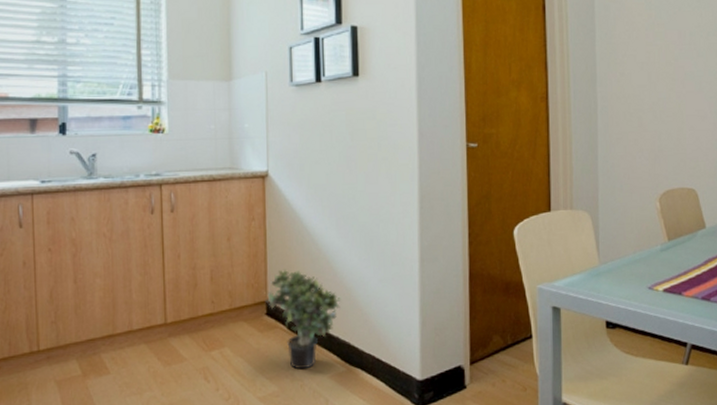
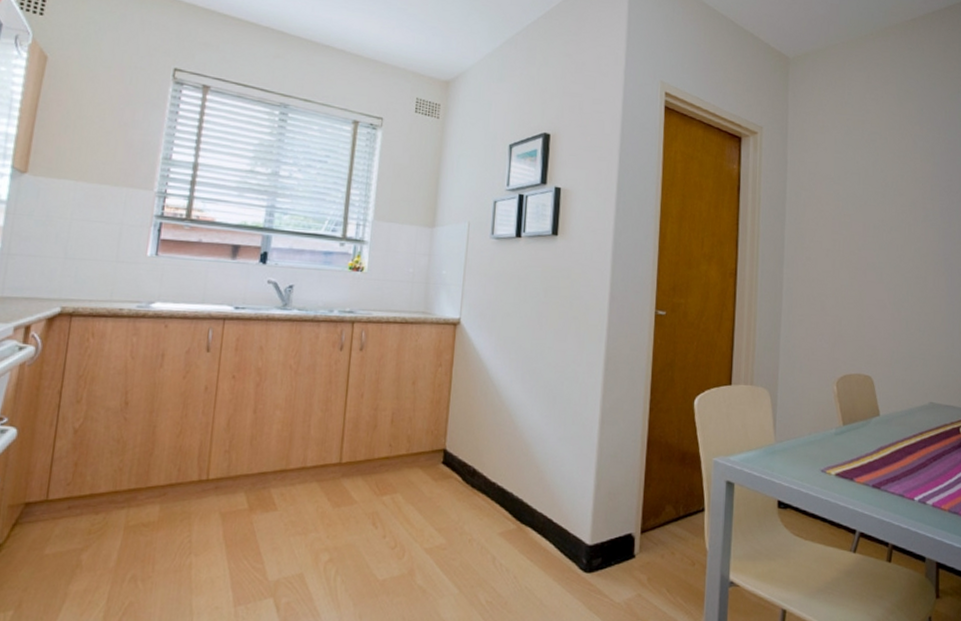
potted plant: present [266,269,341,370] -> none [443,418,519,523]

